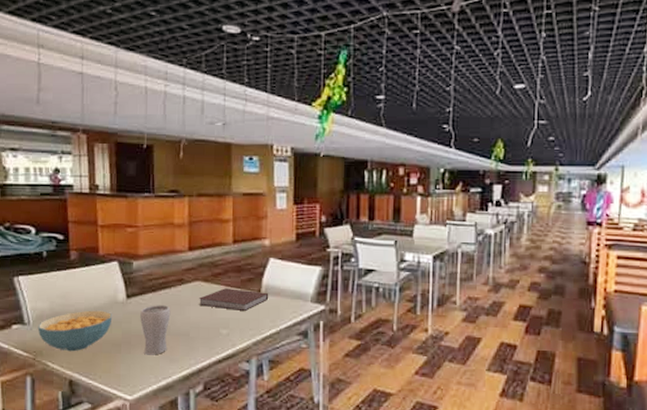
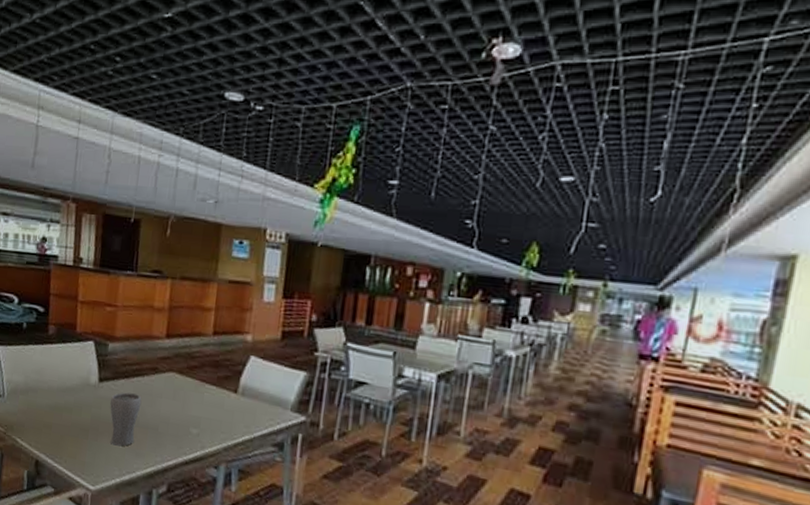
cereal bowl: present [37,310,113,352] -> none [11,389,84,431]
notebook: present [198,288,269,312] -> none [171,383,246,412]

